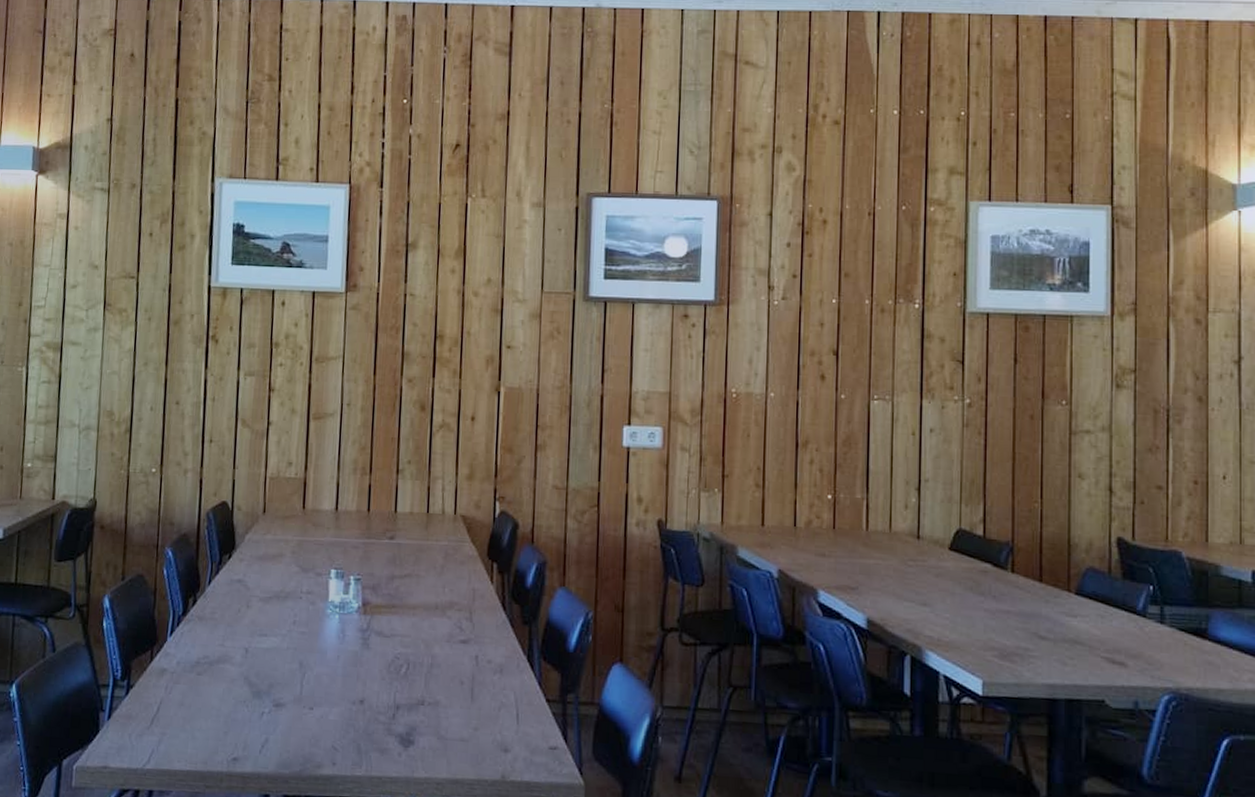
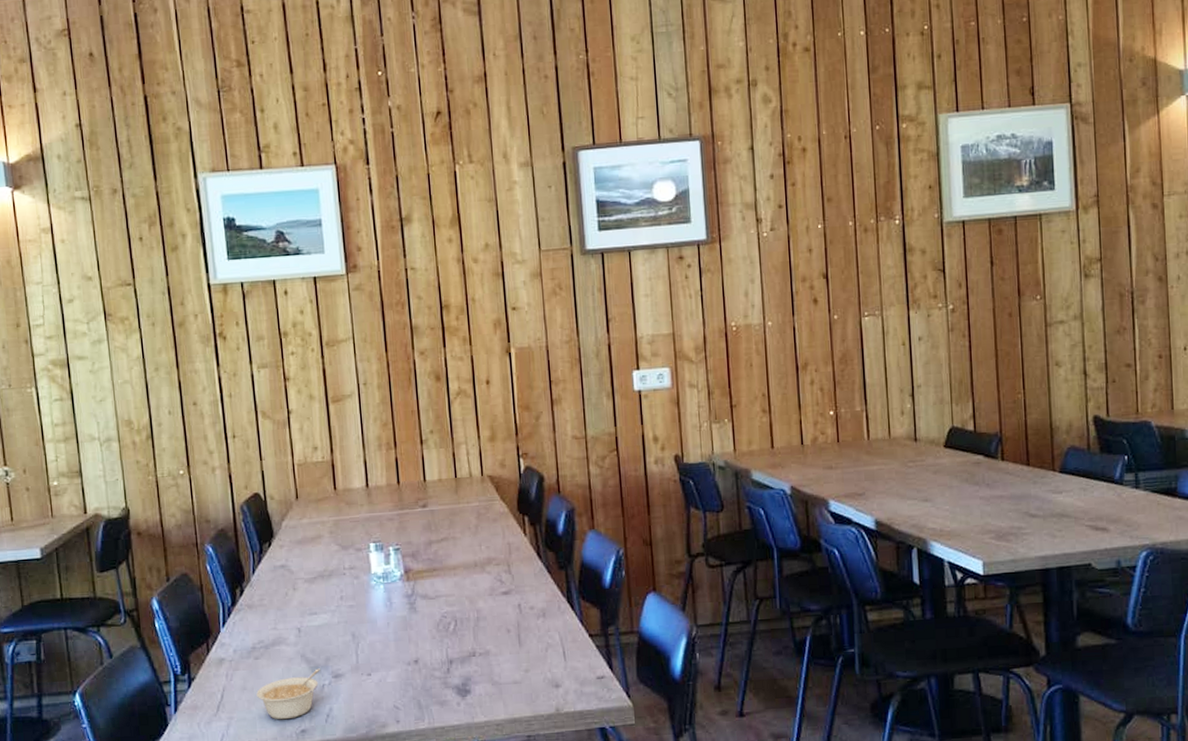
legume: none [193,694,262,744] -> present [256,668,320,720]

